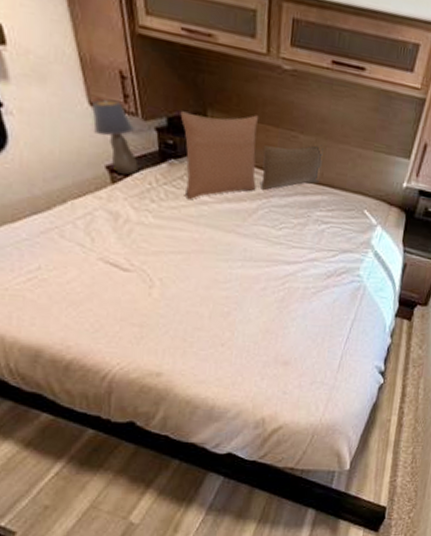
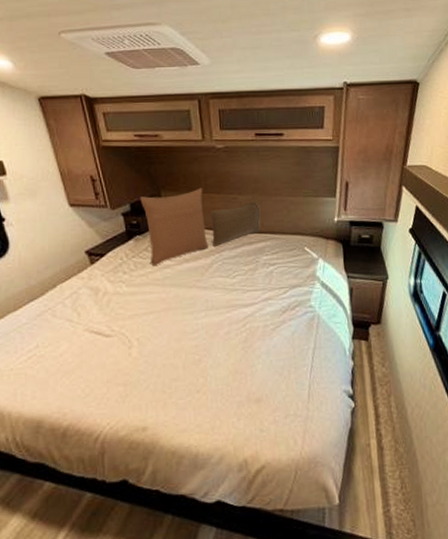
table lamp: present [92,99,140,175] -> none [72,199,112,256]

